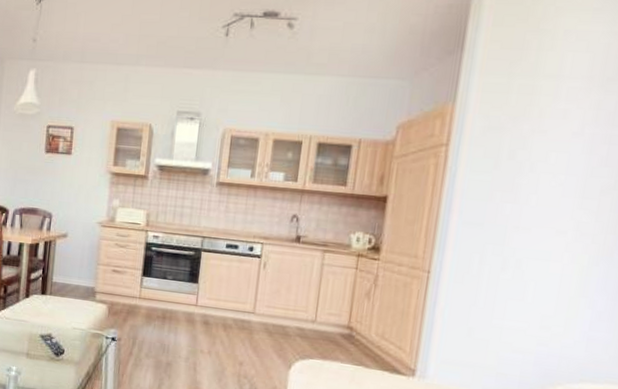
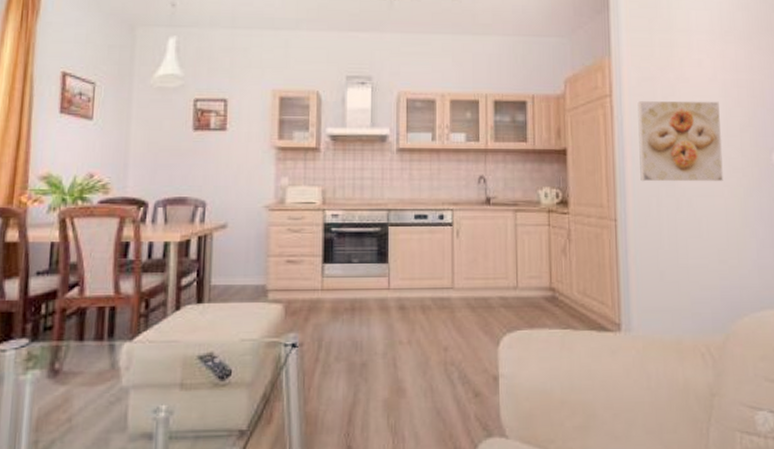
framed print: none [465,153,580,246] -> present [637,100,723,182]

